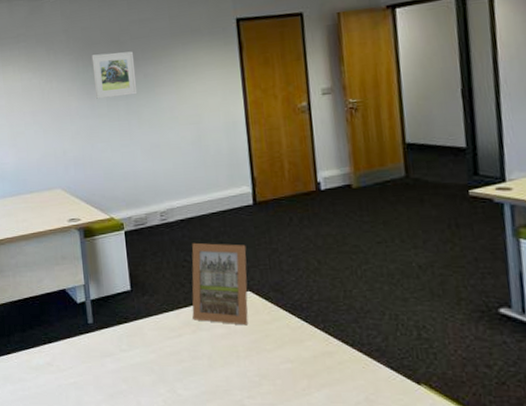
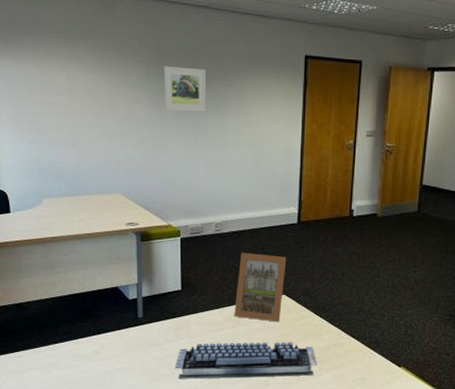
computer keyboard: none [132,350,304,397] -> present [174,342,318,379]

